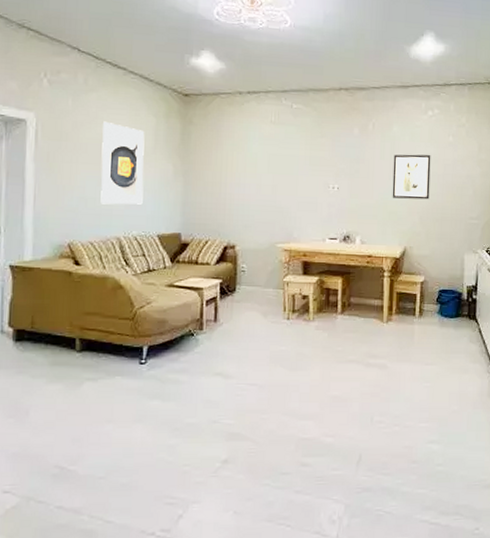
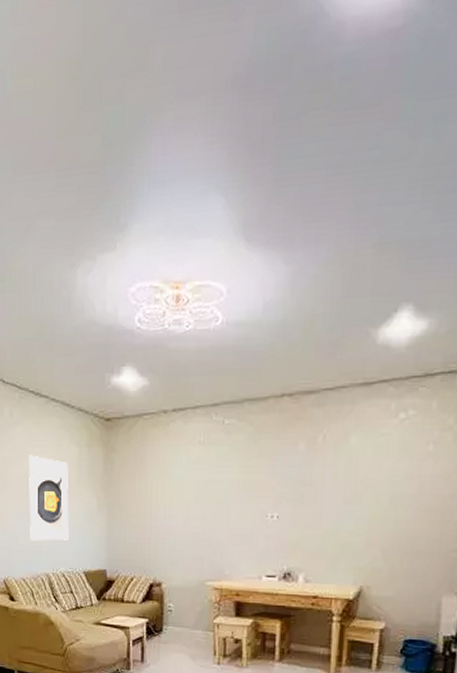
wall art: present [392,154,431,200] -> none [346,469,401,528]

